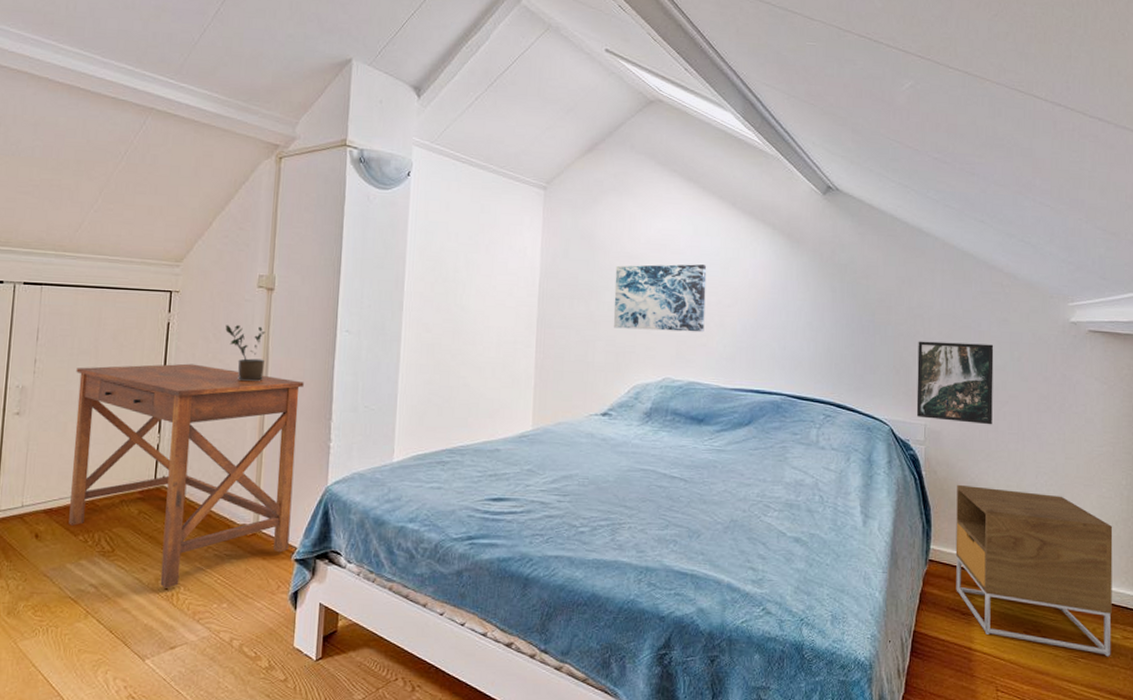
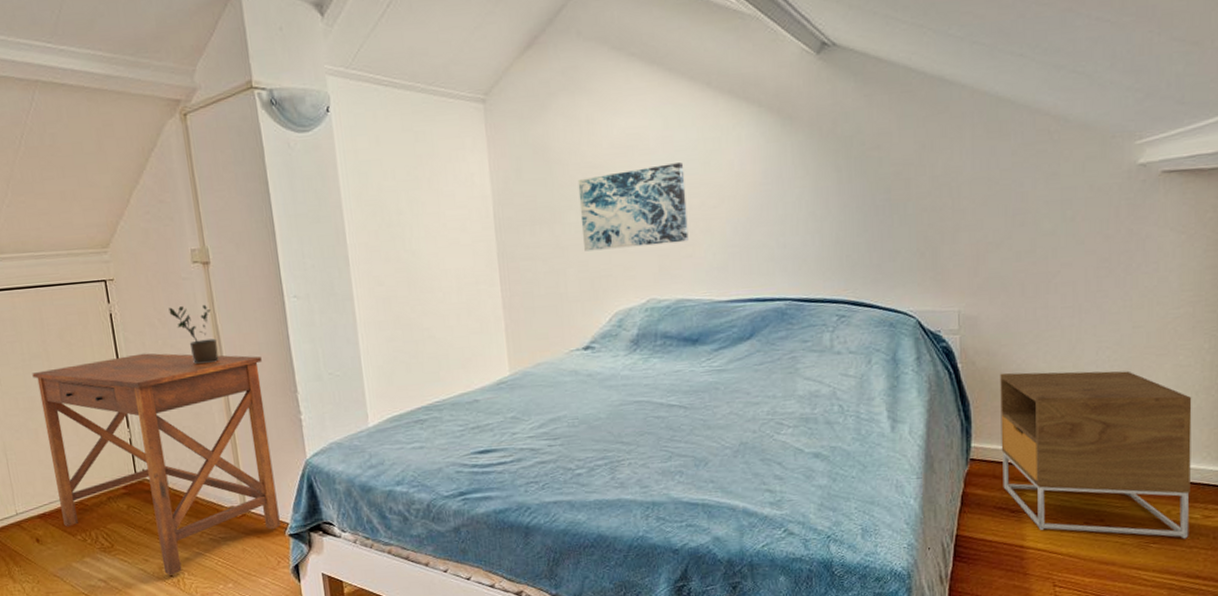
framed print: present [916,341,994,425] -> none [946,206,1041,304]

